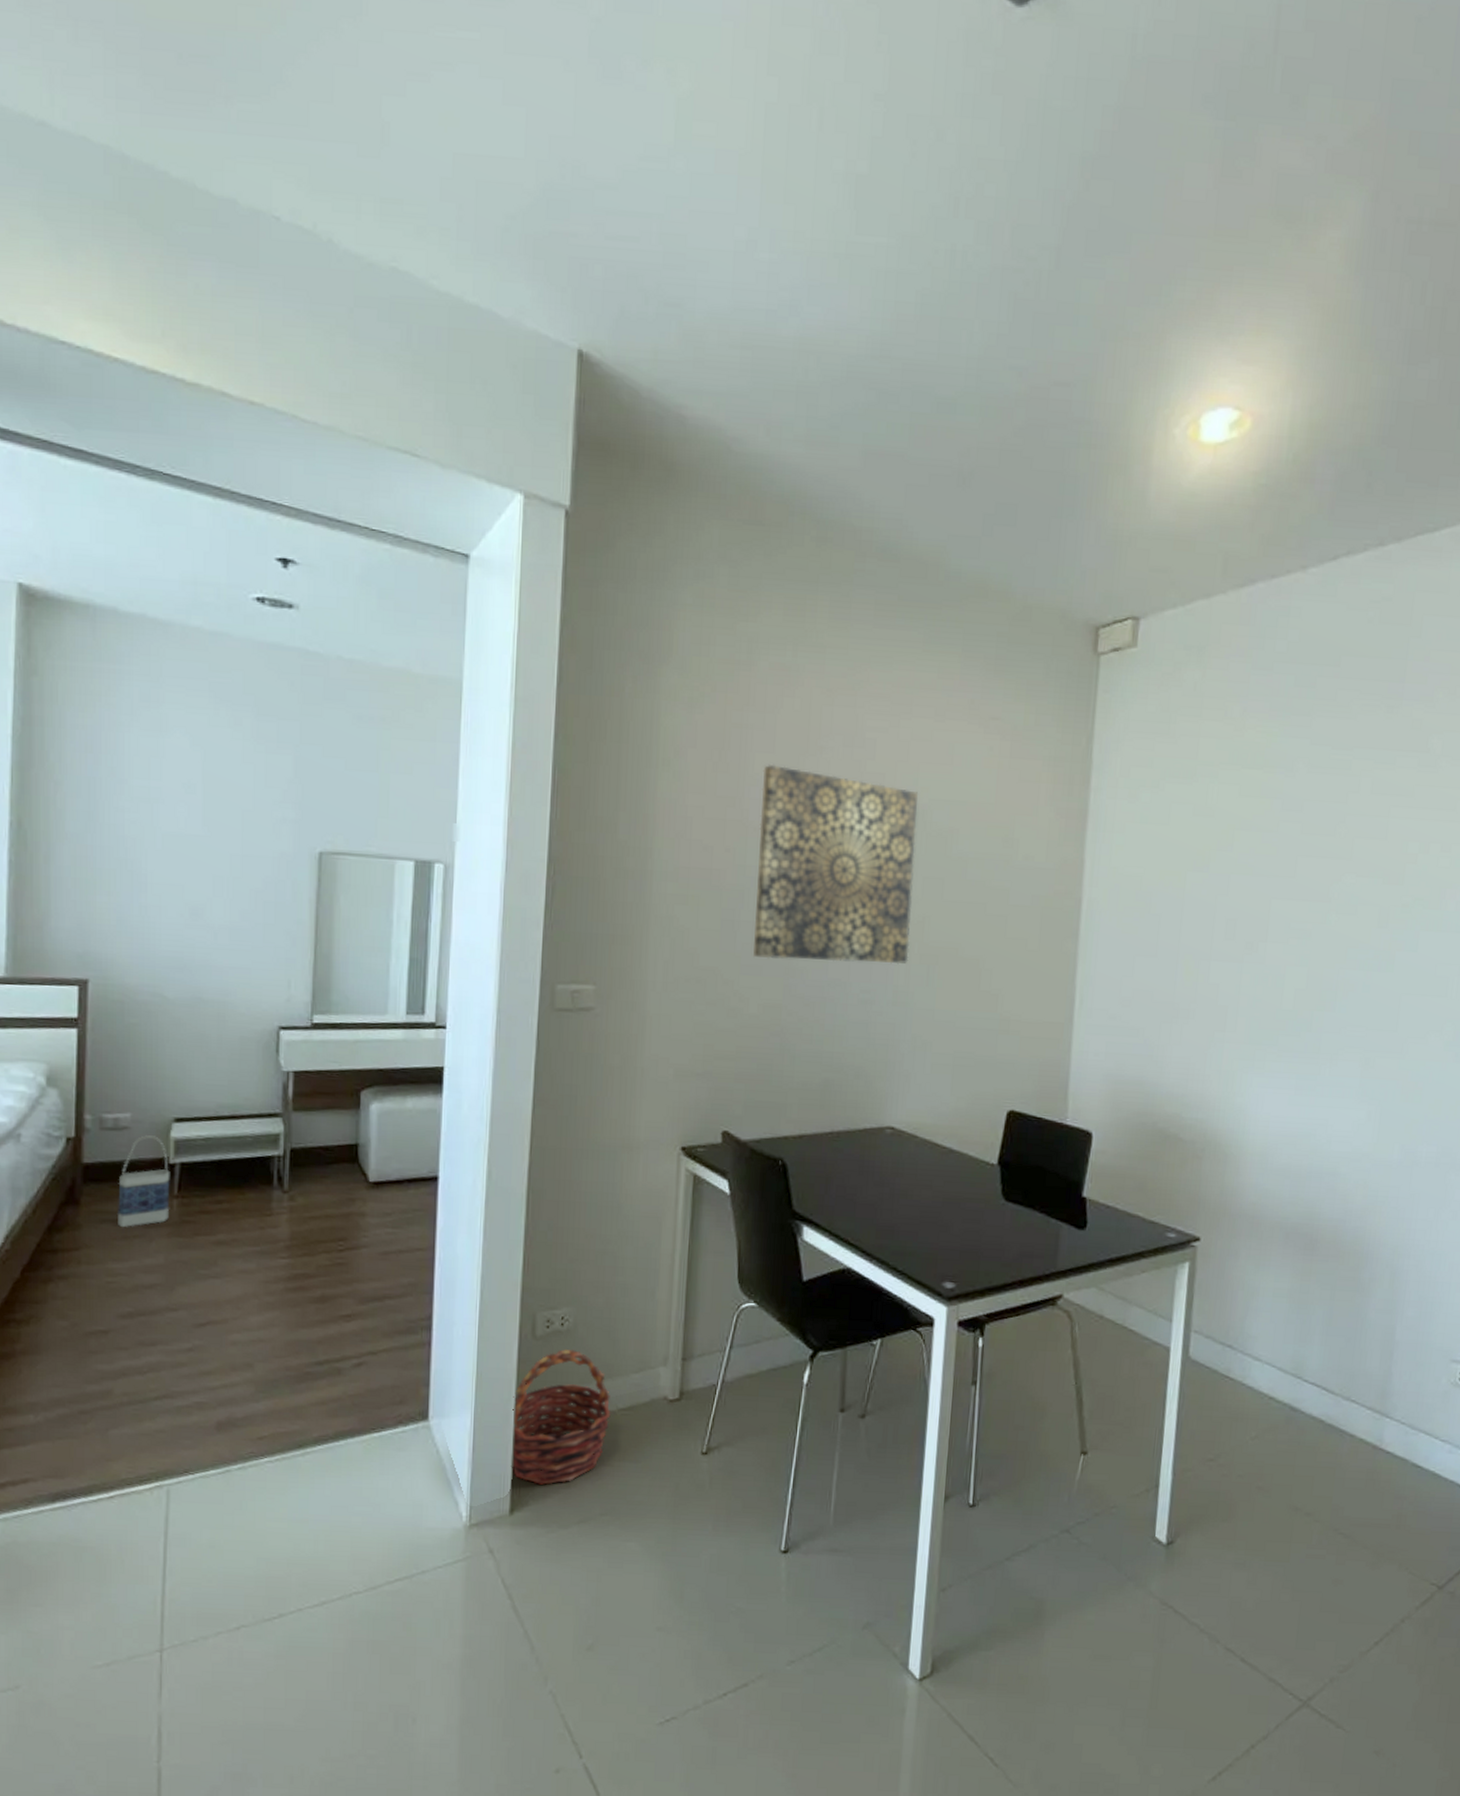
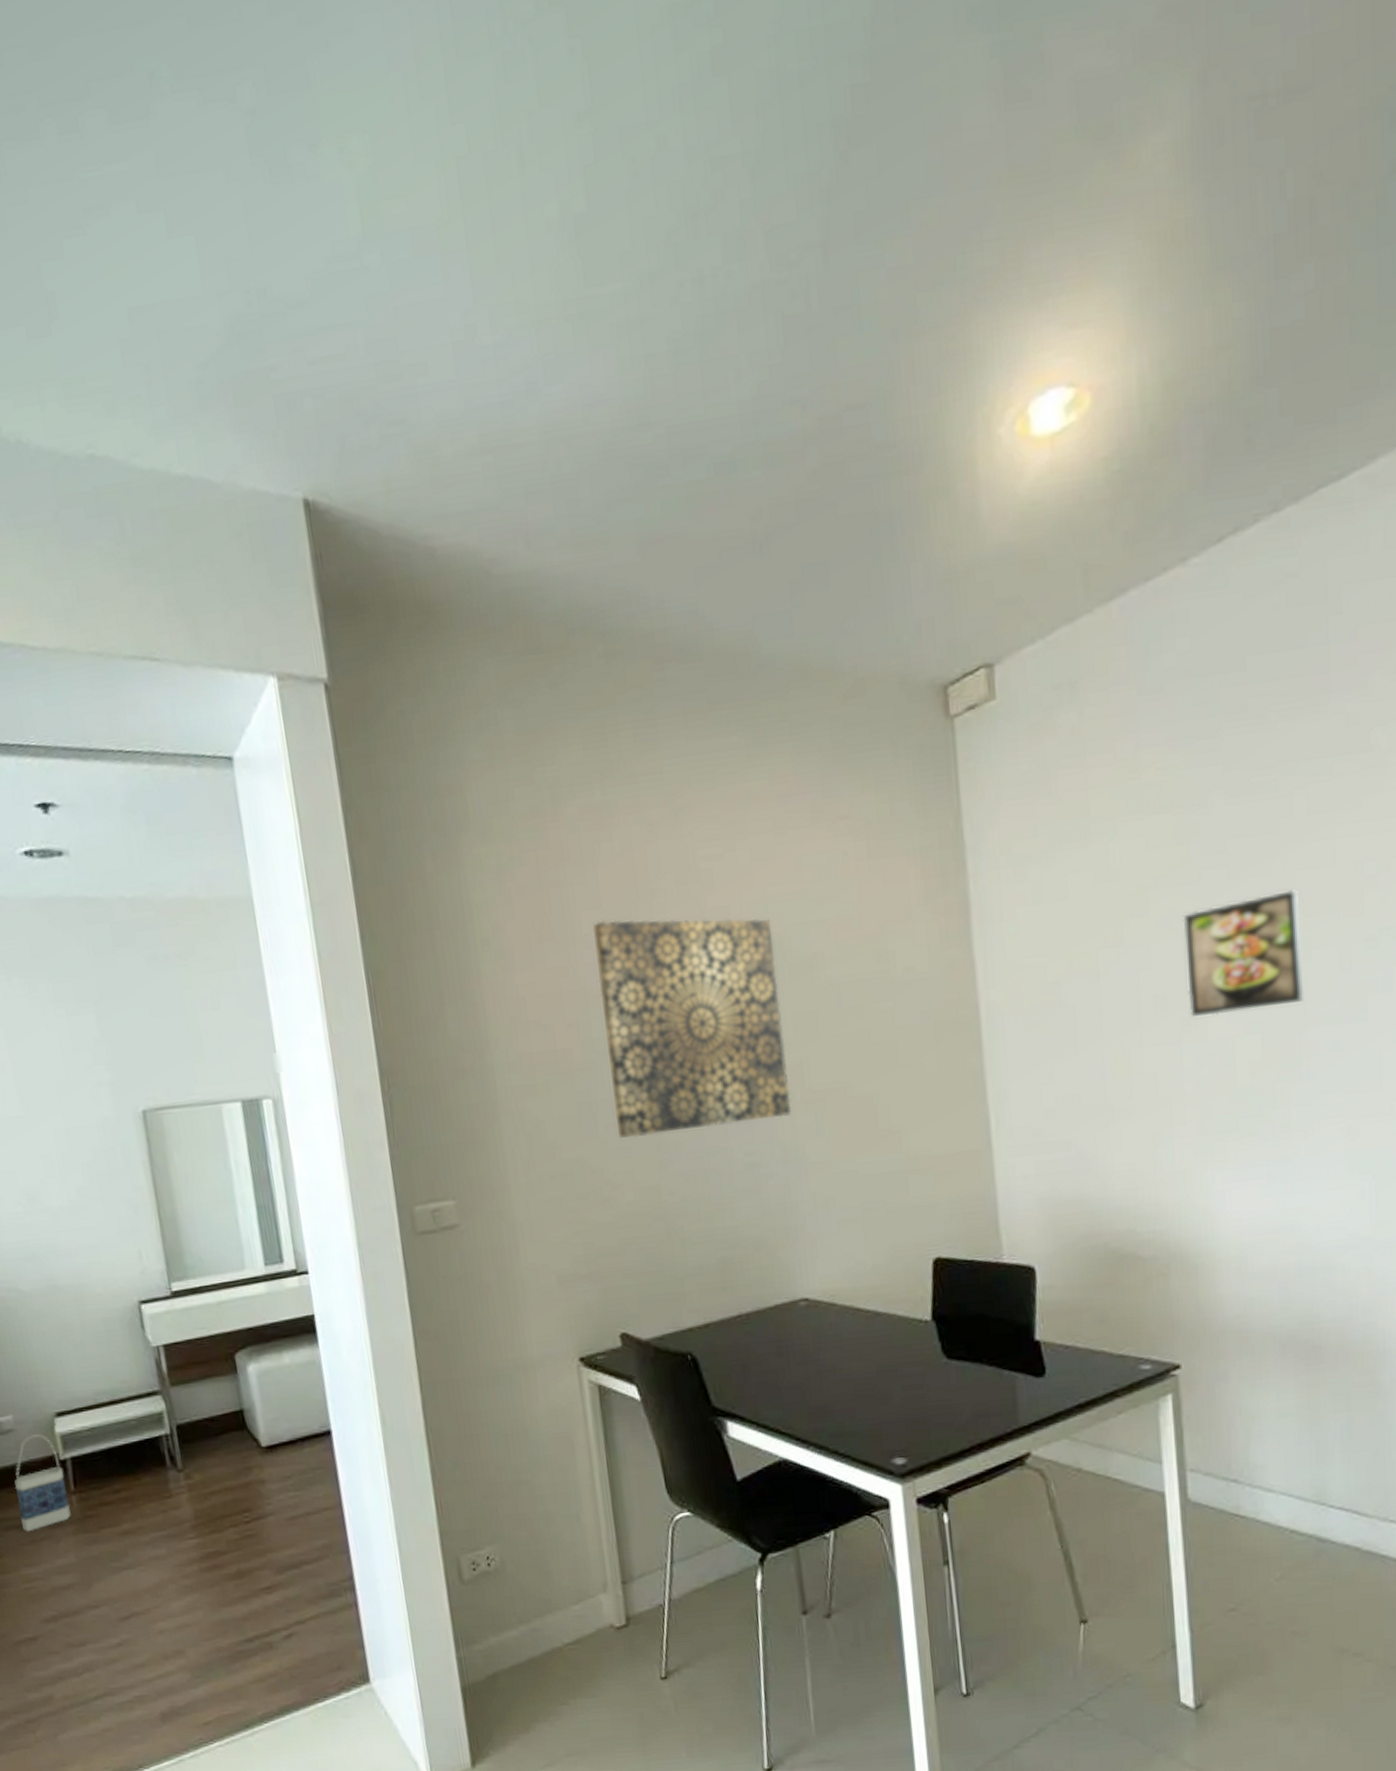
basket: present [510,1349,611,1485] -> none [452,1589,558,1733]
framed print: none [1254,853,1354,947] -> present [1183,890,1305,1016]

